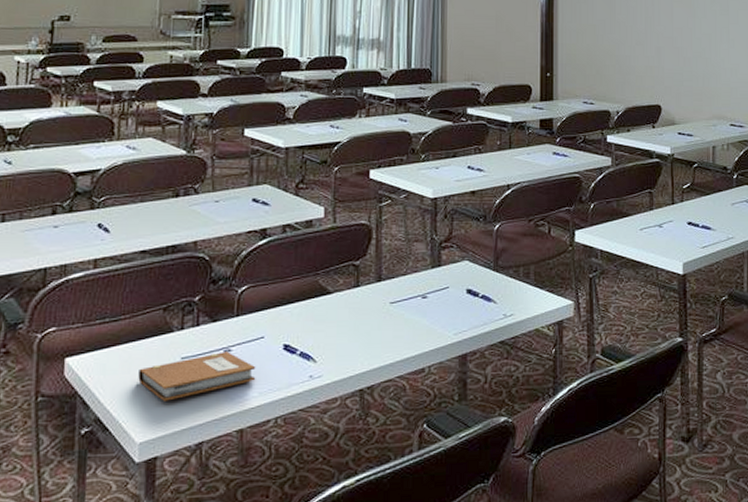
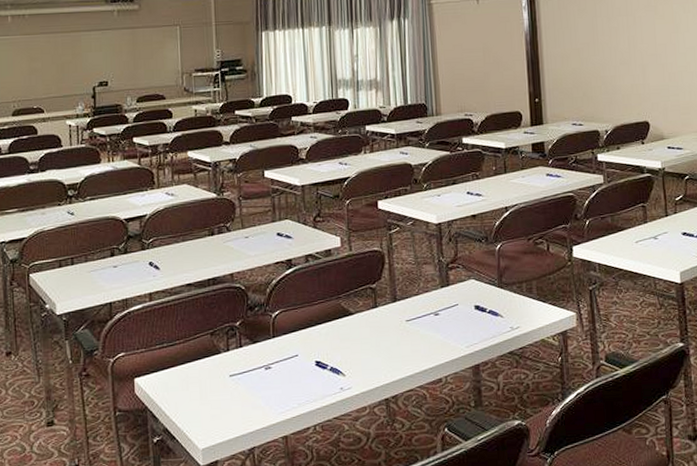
notebook: present [138,351,256,401] -> none [195,369,294,413]

